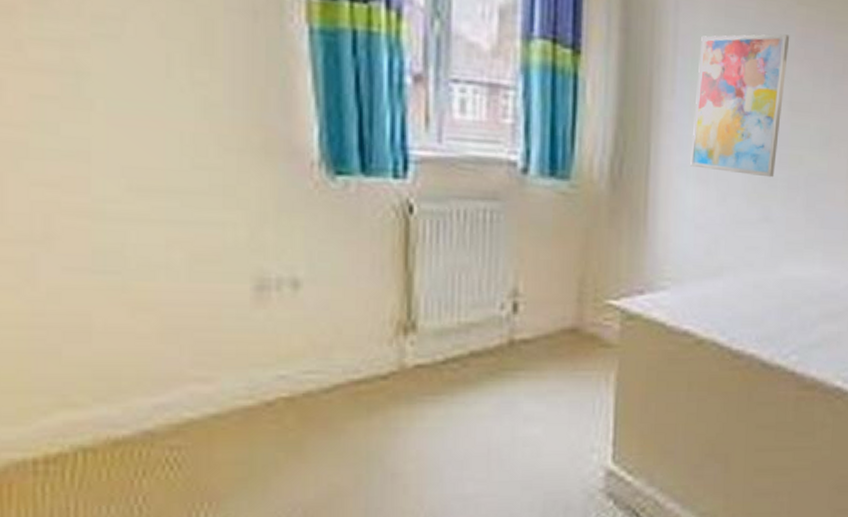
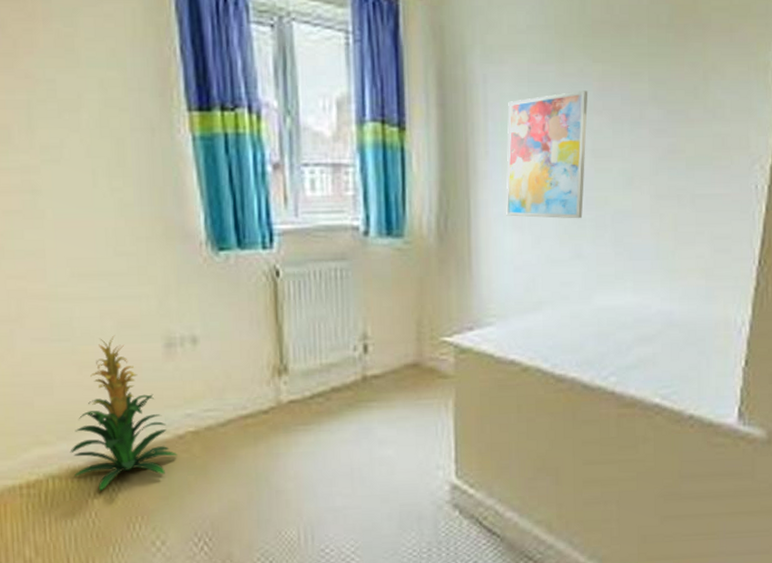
indoor plant: none [111,270,264,469] -> present [70,335,178,491]

